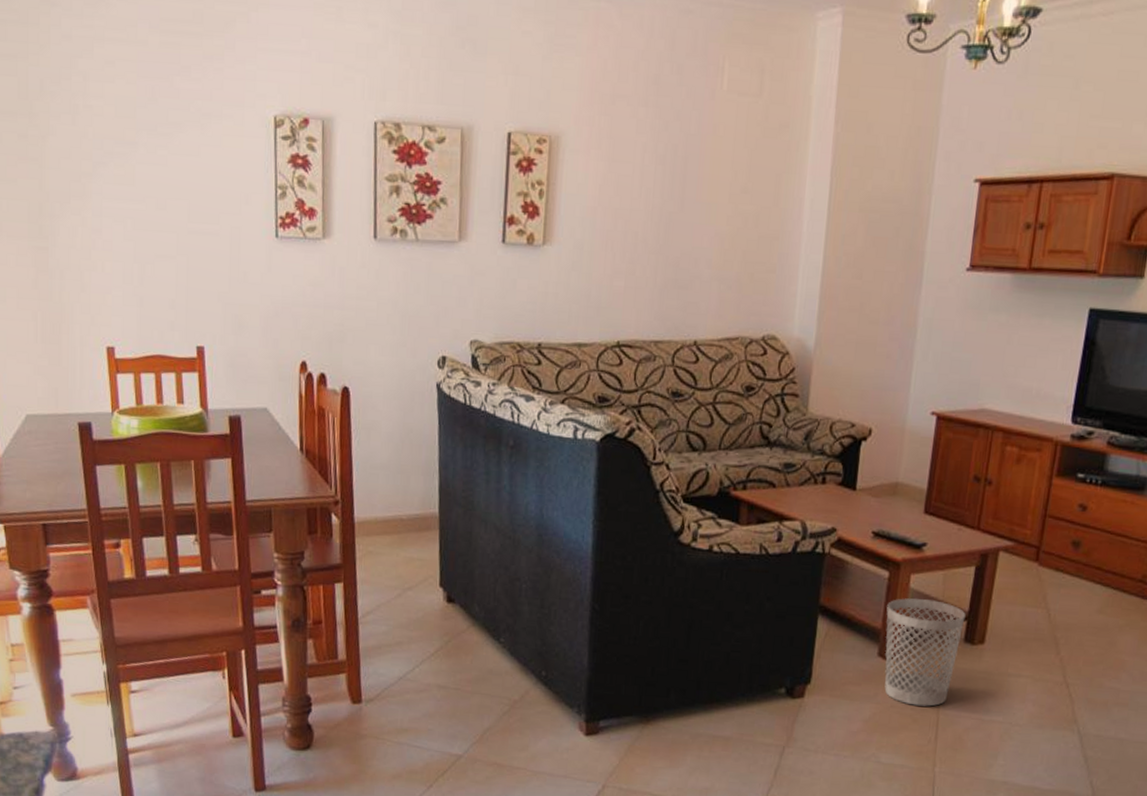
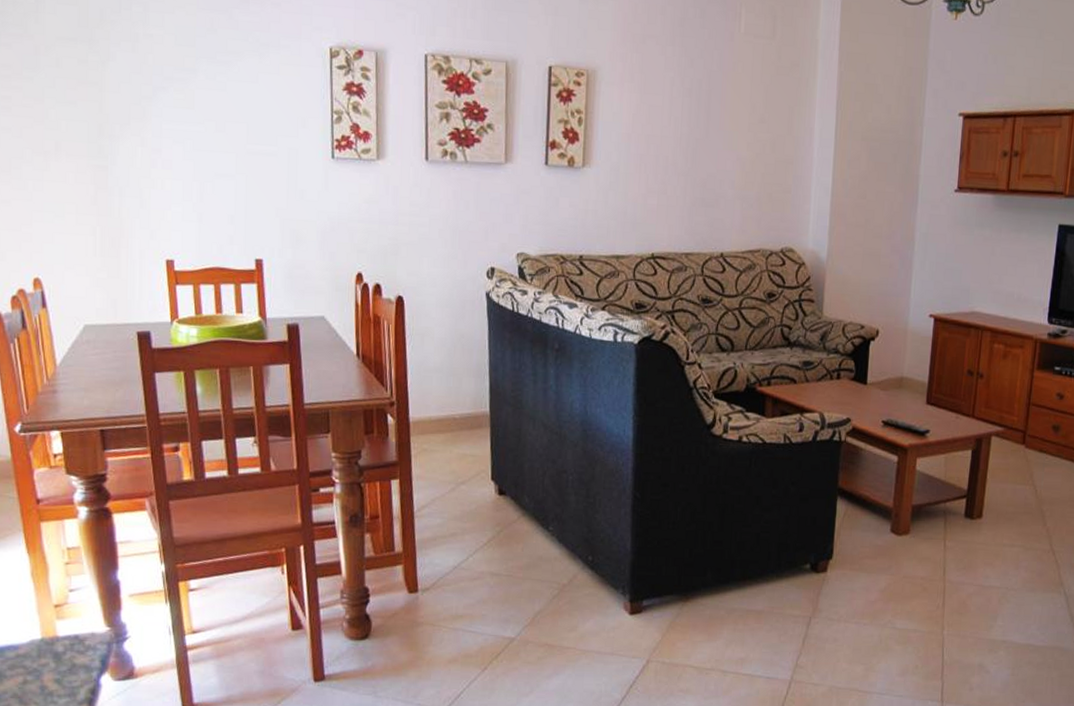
wastebasket: present [884,598,966,707] -> none [897,479,965,576]

